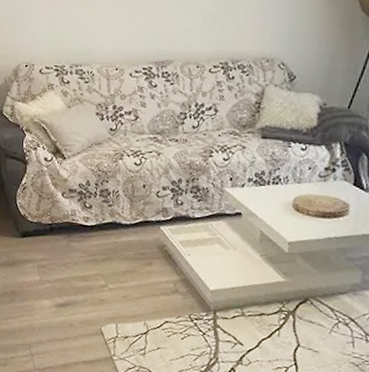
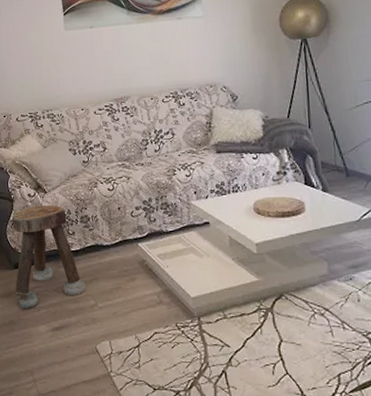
stool: none [20,171,98,281] -> present [11,204,87,309]

